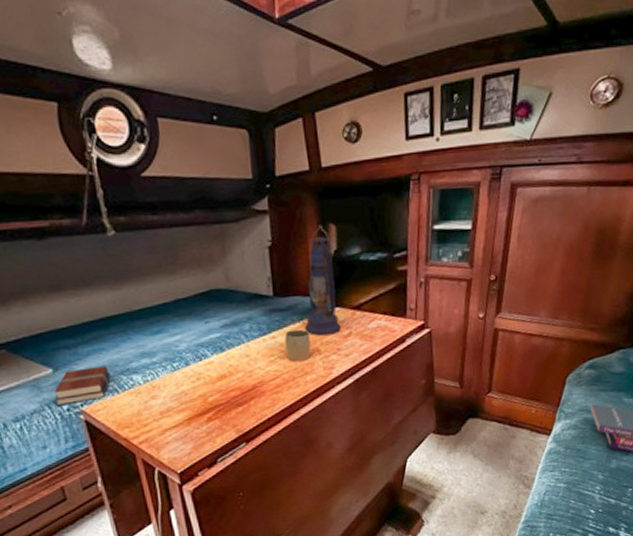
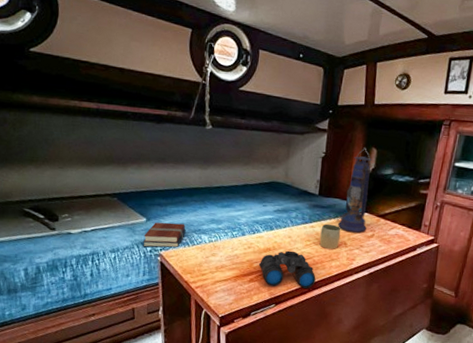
binoculars: none [214,372,291,421] -> present [258,250,316,289]

